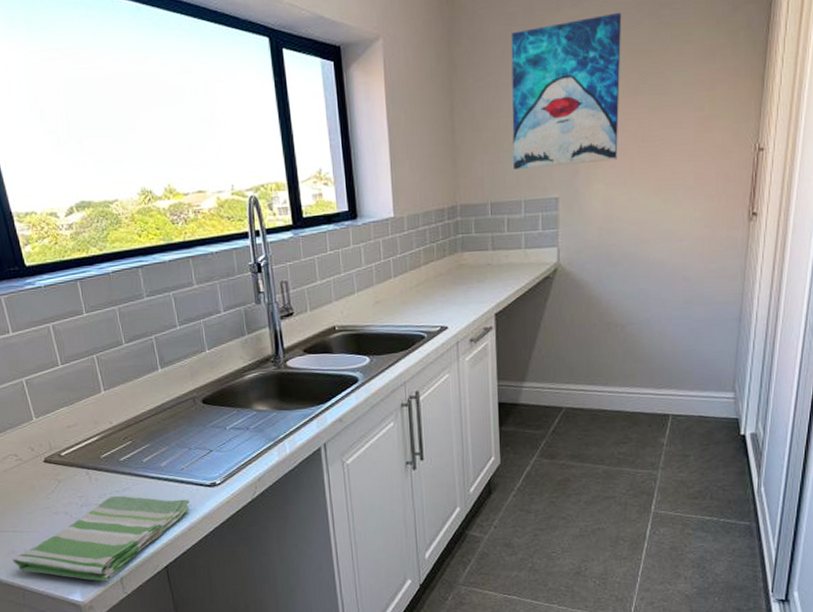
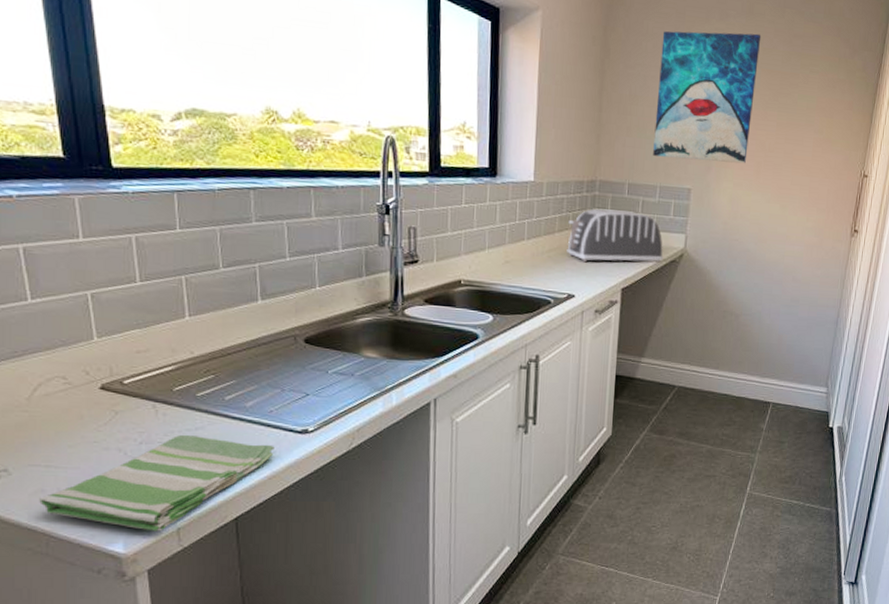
toaster: none [433,232,536,292] -> present [567,209,664,263]

